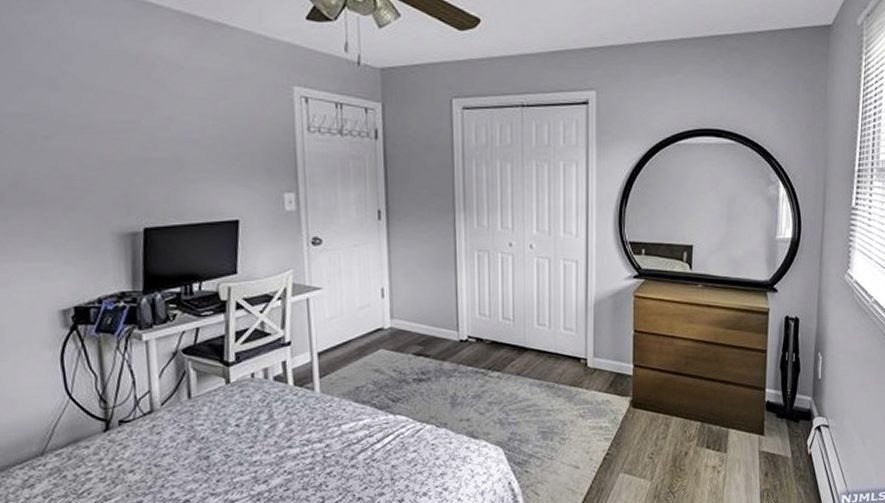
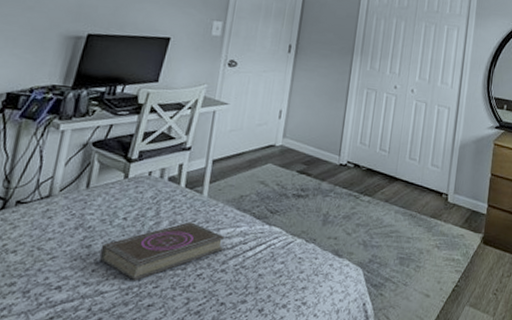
book: none [219,421,349,487] -> present [99,222,225,281]

